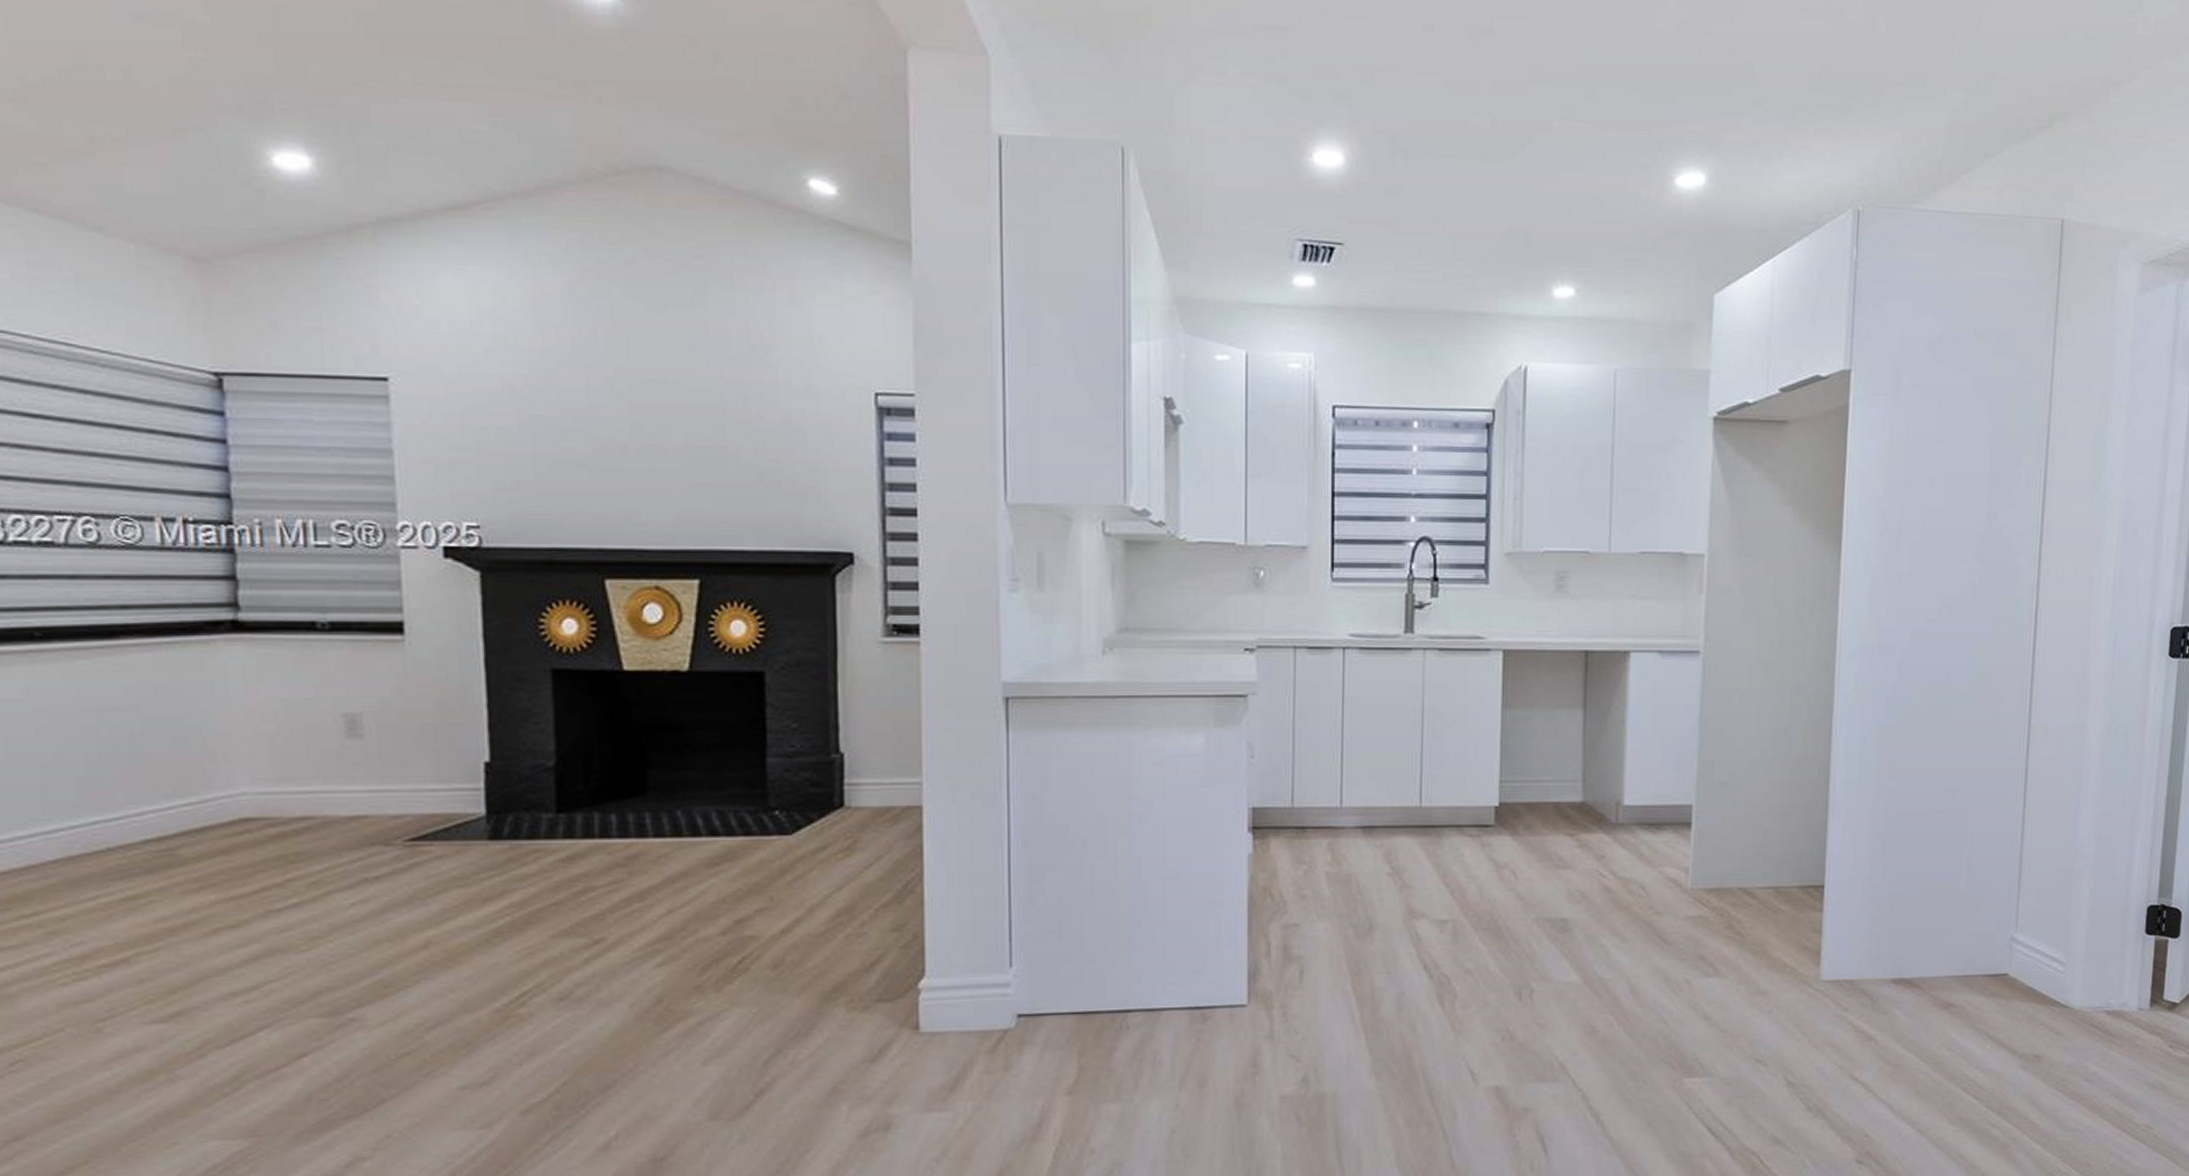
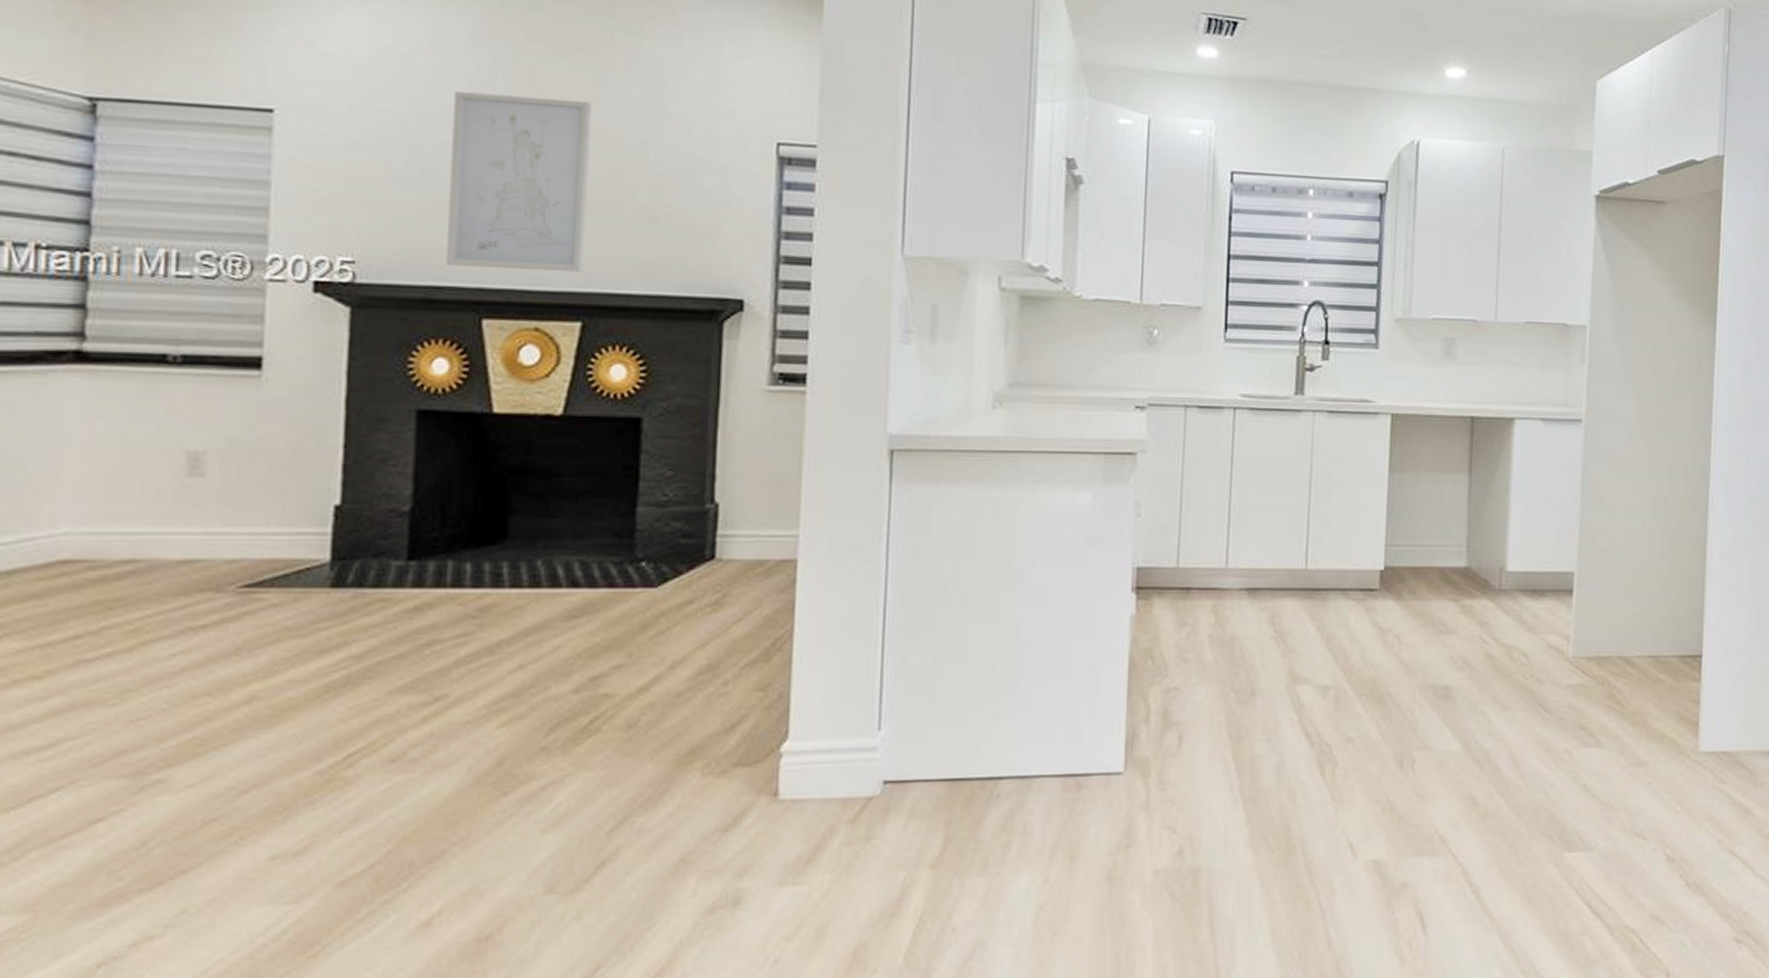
wall art: none [558,353,697,531] -> present [445,91,592,273]

